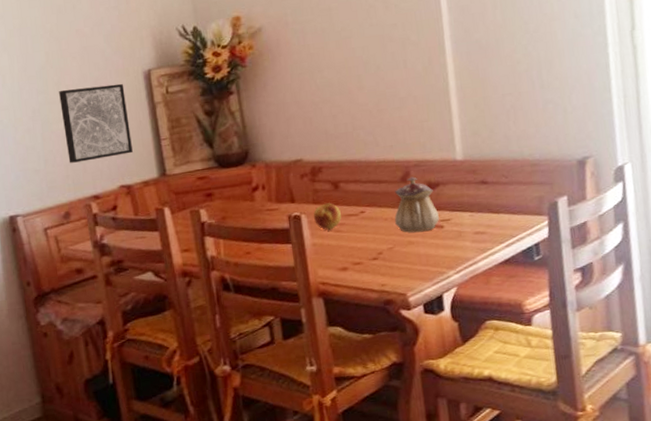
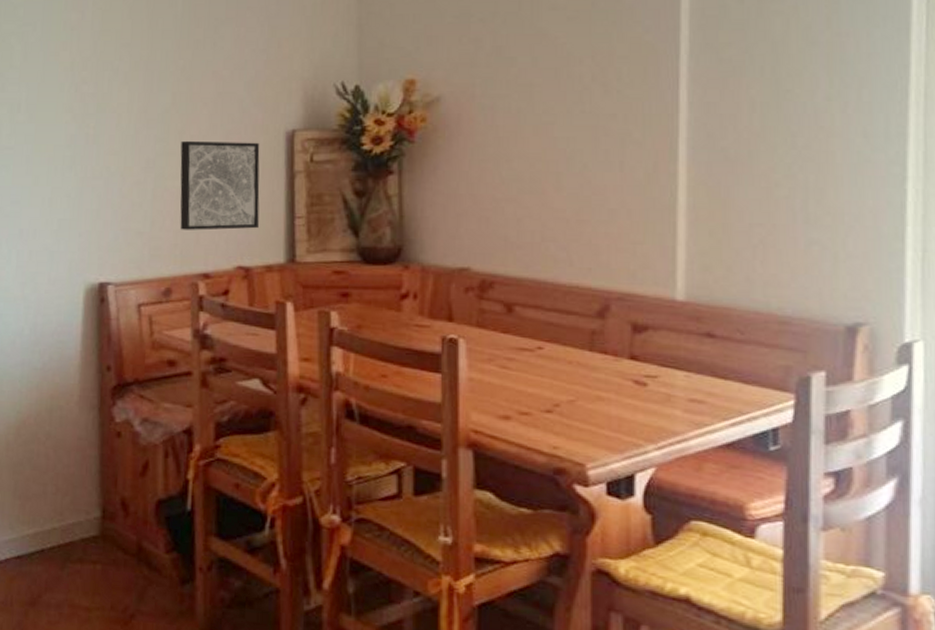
fruit: present [314,202,342,230] -> none [475,329,511,364]
teapot: present [394,177,439,233] -> none [582,312,642,386]

